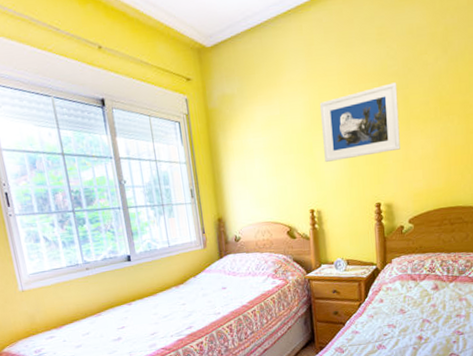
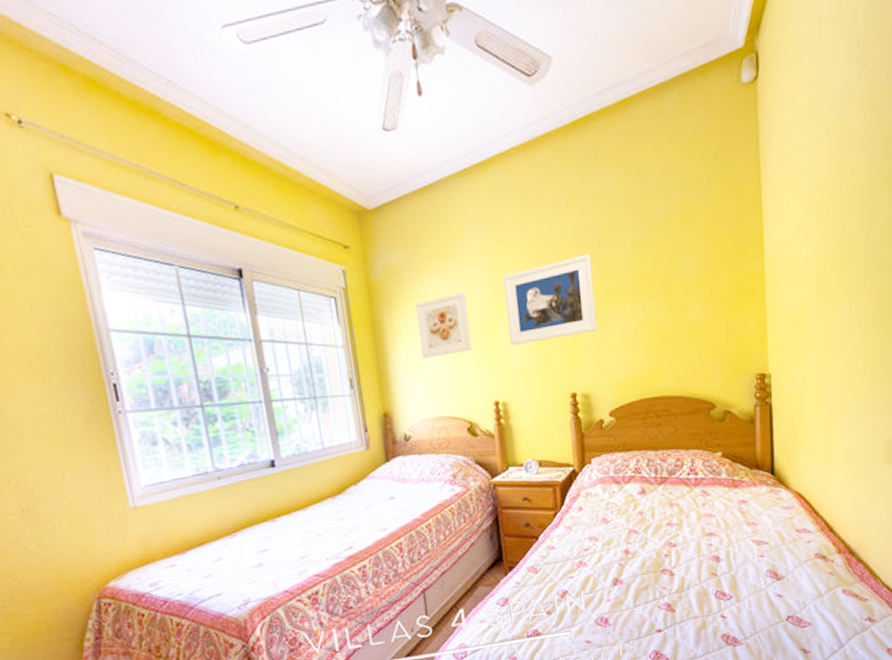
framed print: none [246,116,292,173] -> present [416,291,472,358]

